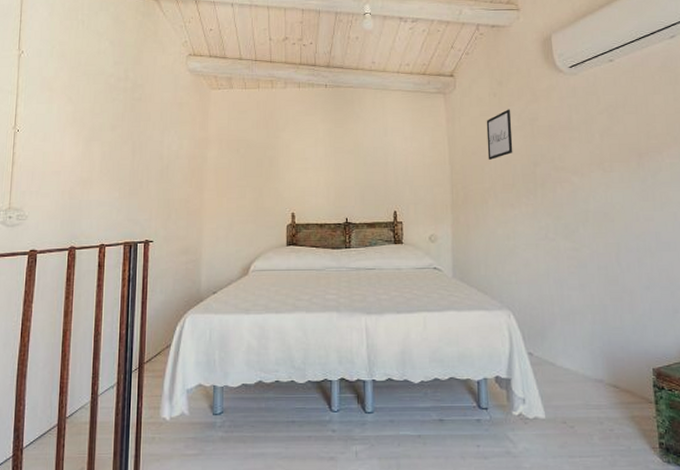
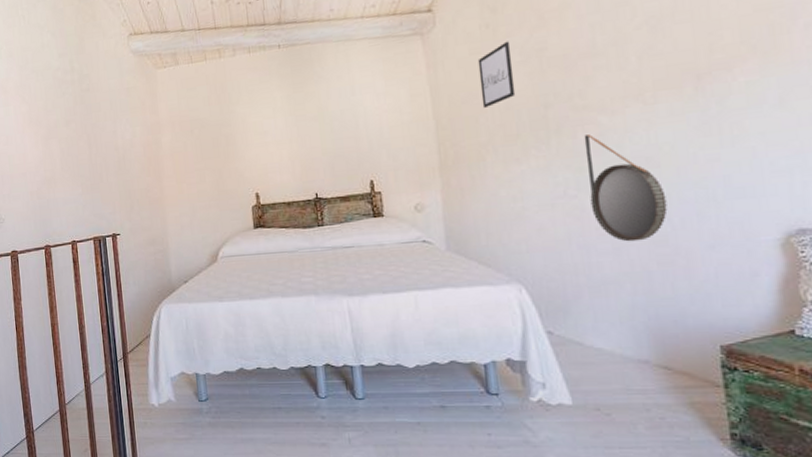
home mirror: none [561,190,618,280] -> present [583,134,668,242]

